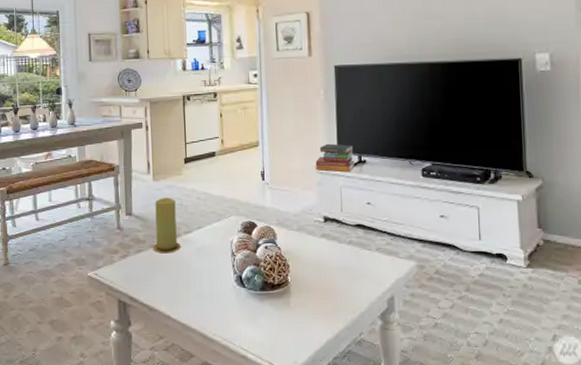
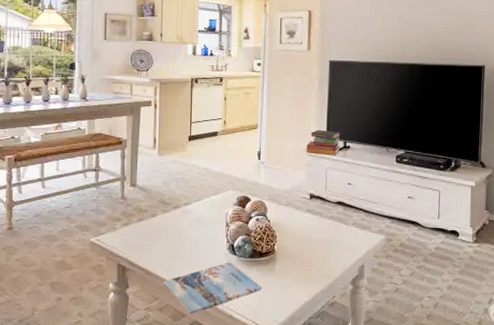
candle: present [152,198,181,254] -> none [153,172,180,223]
magazine: none [167,295,277,354] -> present [163,262,262,314]

